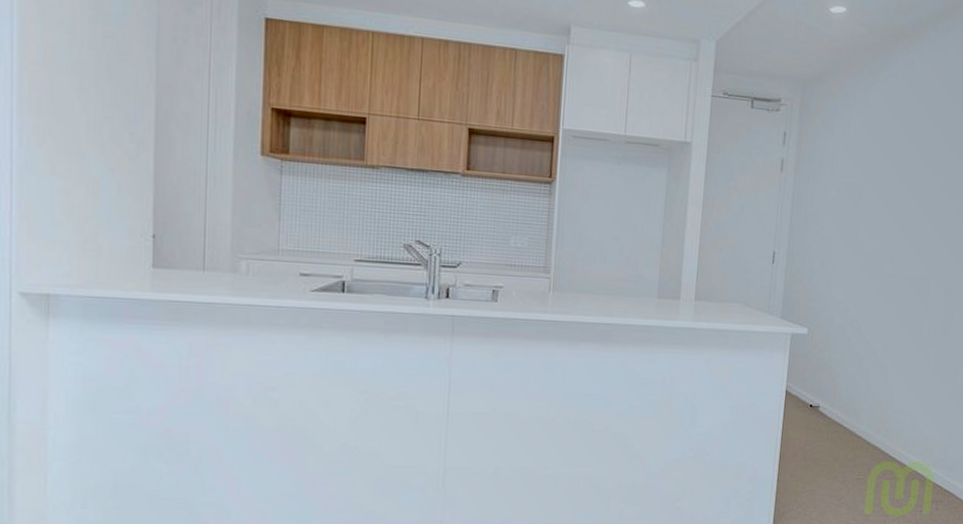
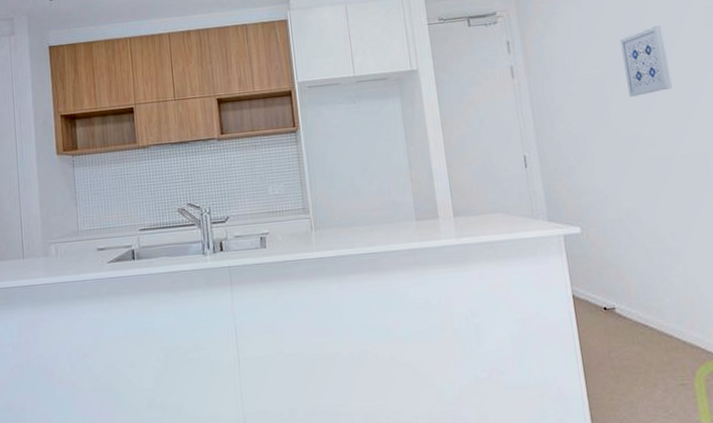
wall art: none [881,148,926,213] -> present [620,25,672,97]

